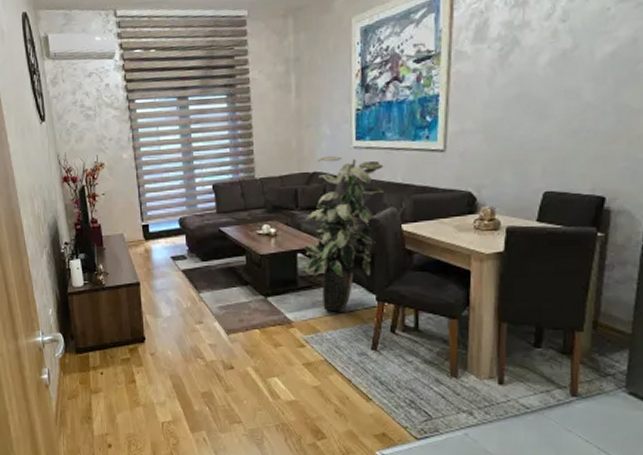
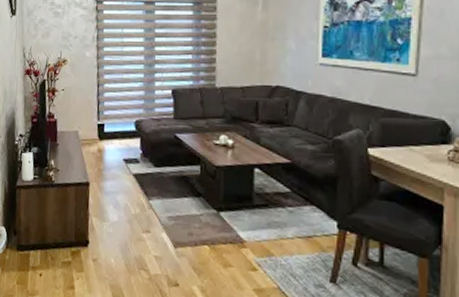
indoor plant: present [303,155,385,312] -> none [261,70,351,237]

